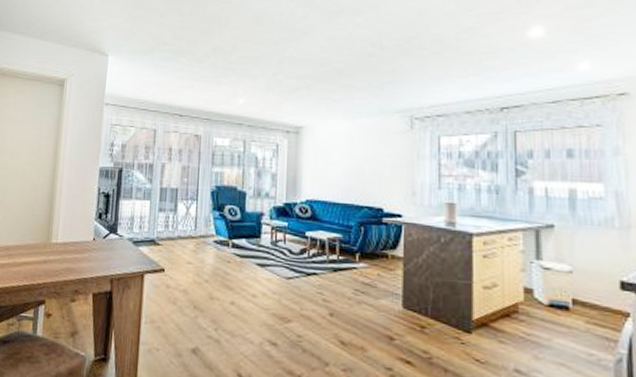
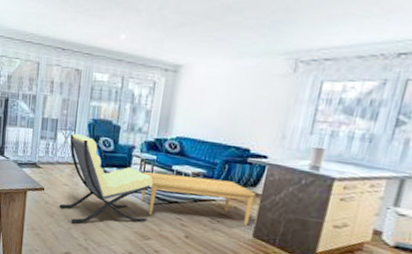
lounge chair: none [183,202,287,310] -> present [59,133,153,224]
coffee table: none [275,240,397,296] -> present [141,172,256,227]

